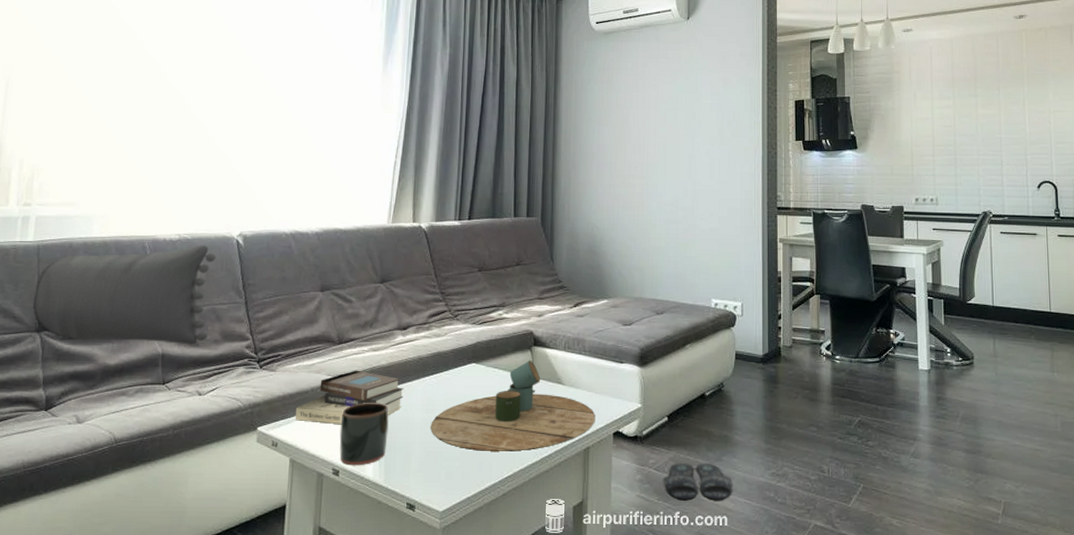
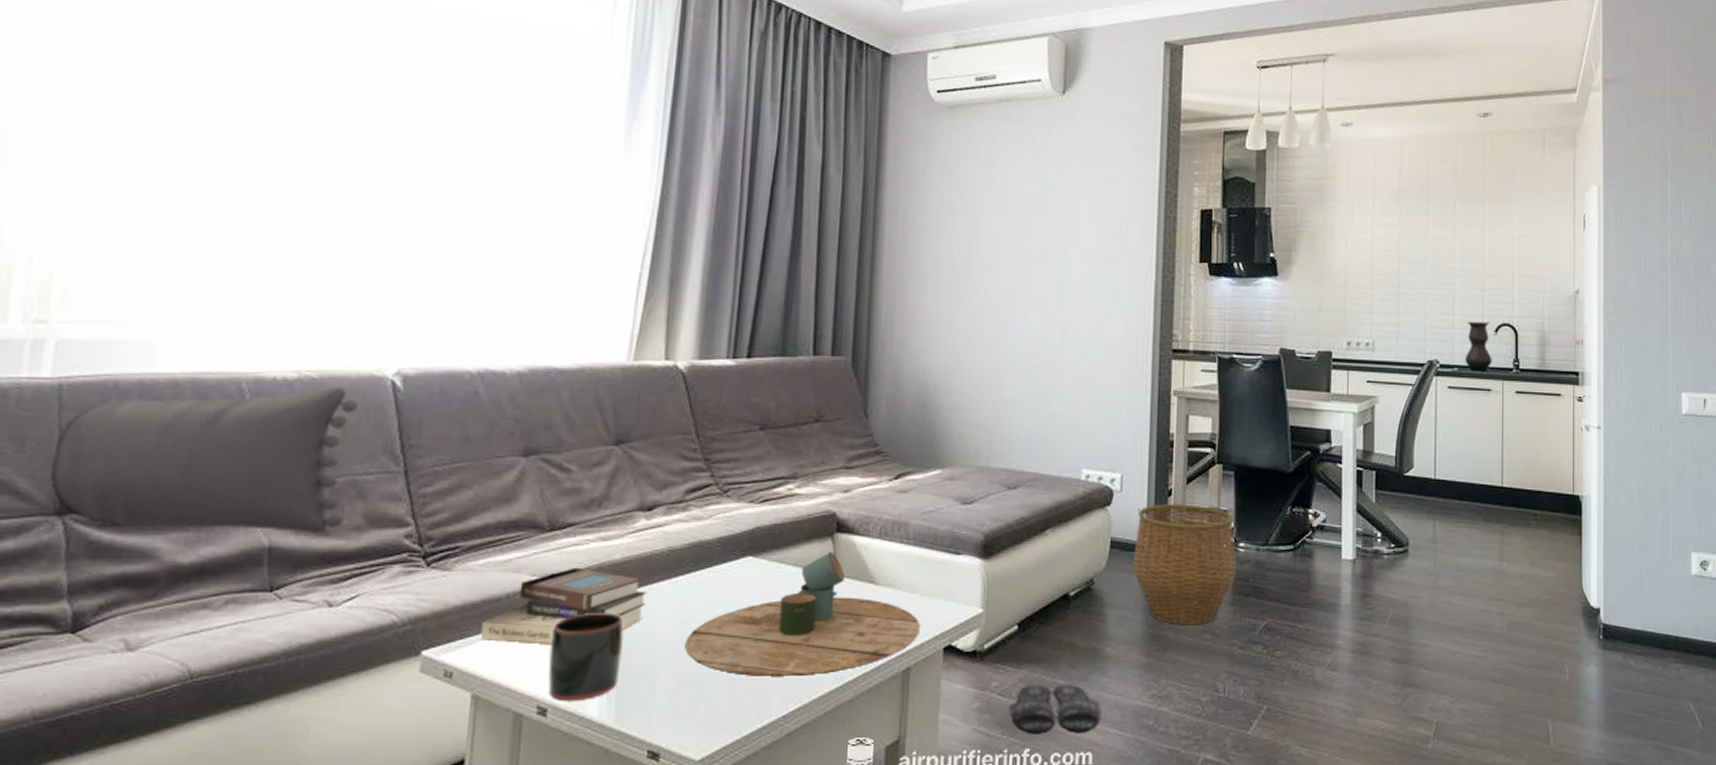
basket: none [752,325,834,420] -> present [1132,504,1237,626]
vase: none [1014,180,1037,219] -> present [1465,321,1492,371]

